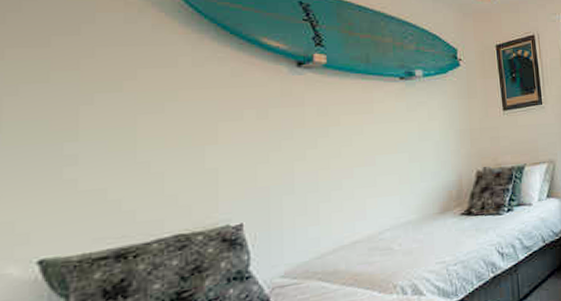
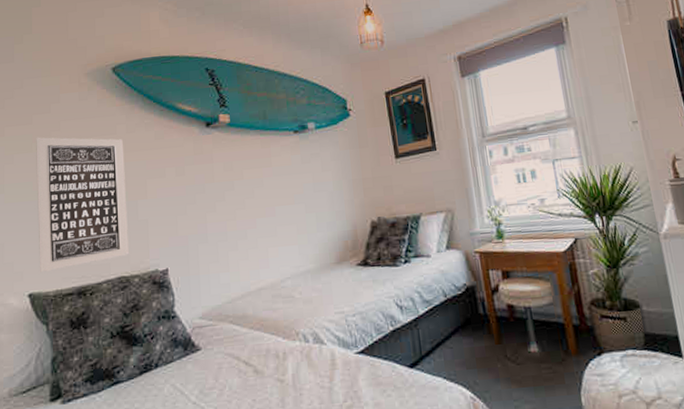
wall art: none [55,64,190,233] -> present [36,137,129,272]

